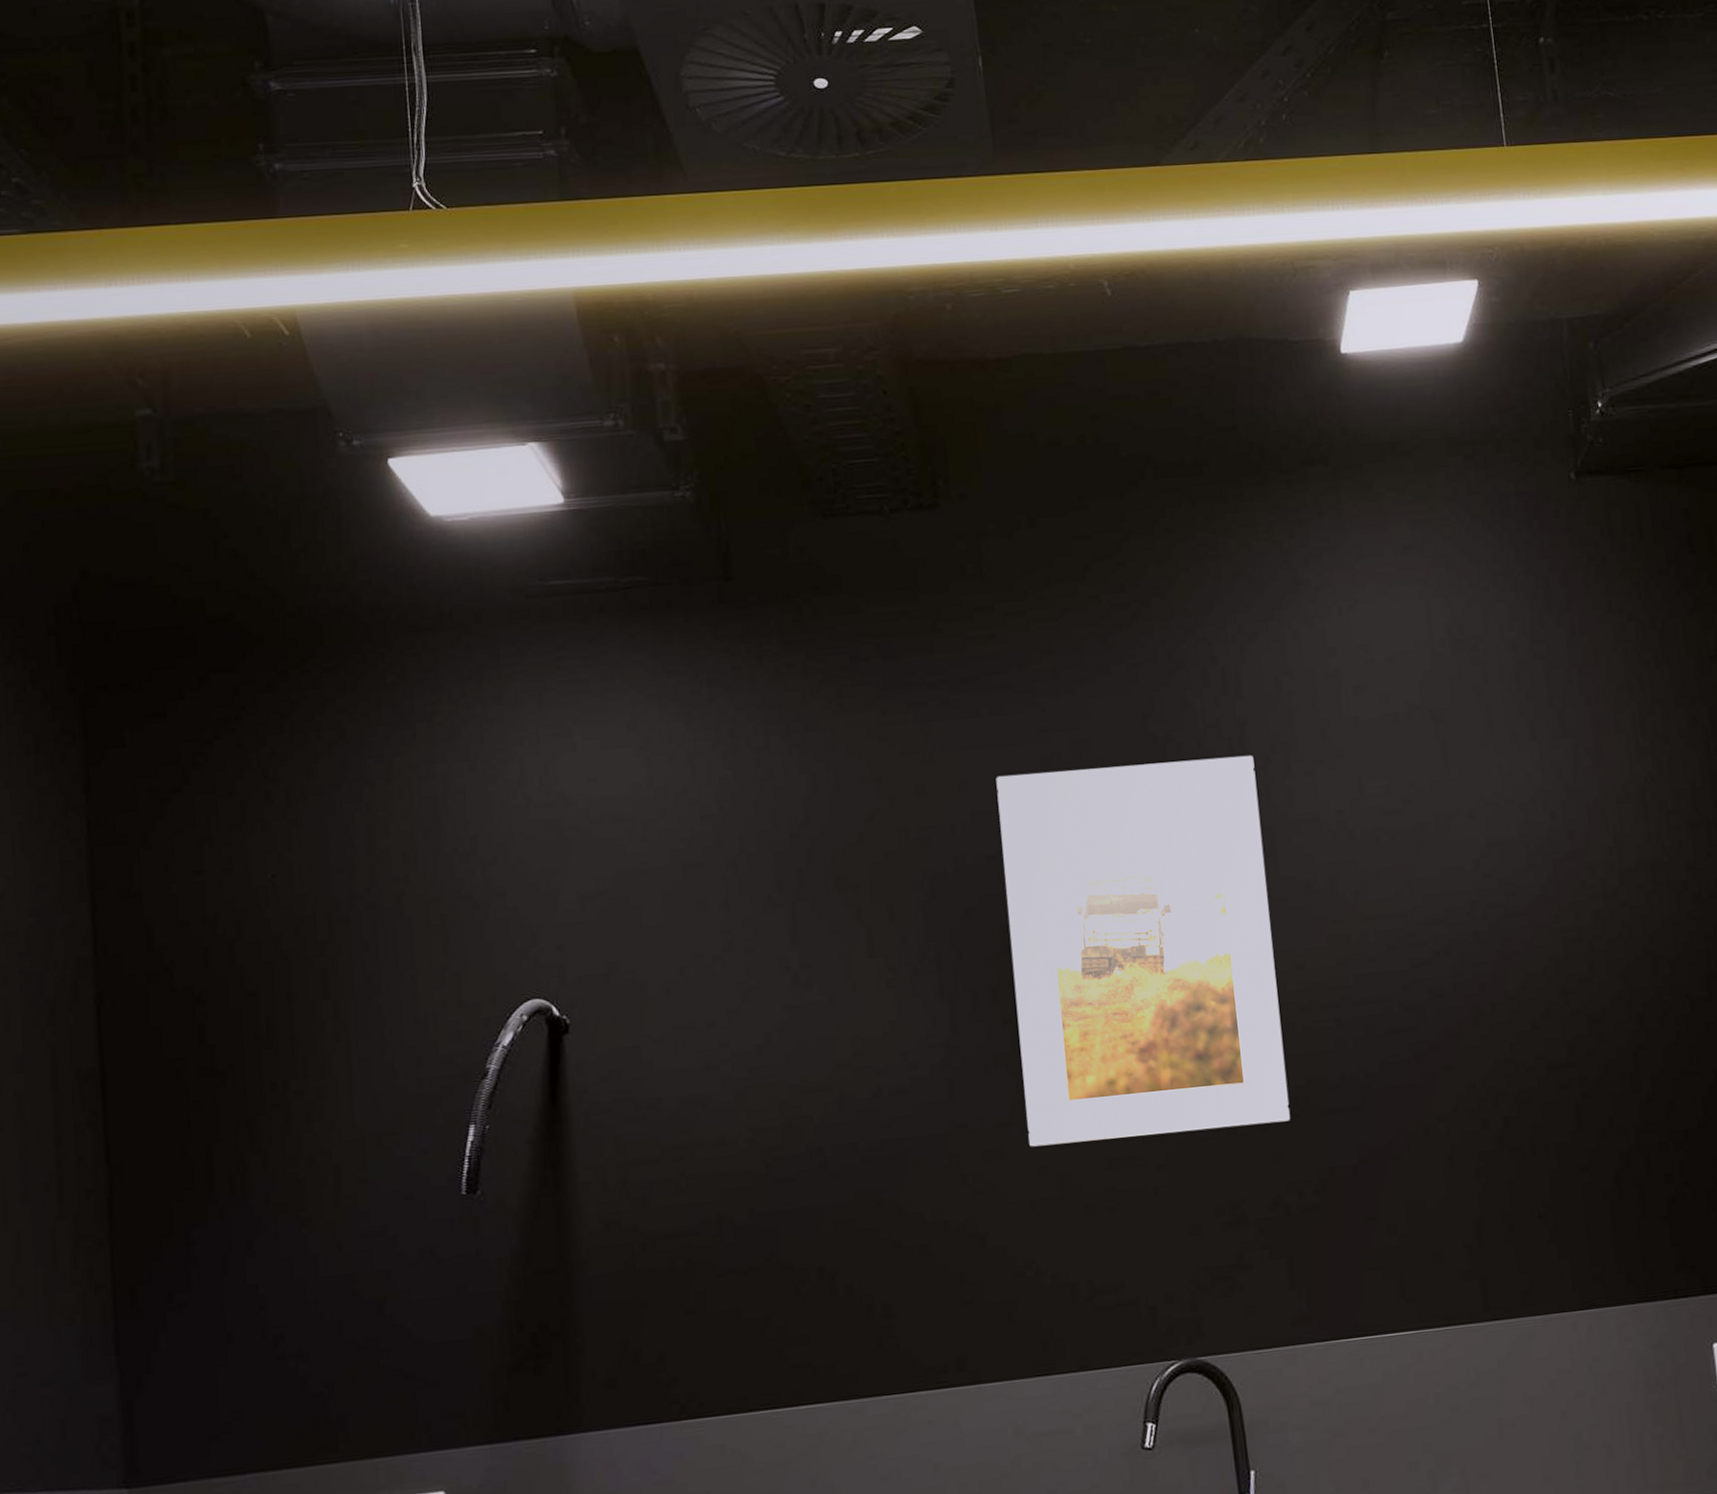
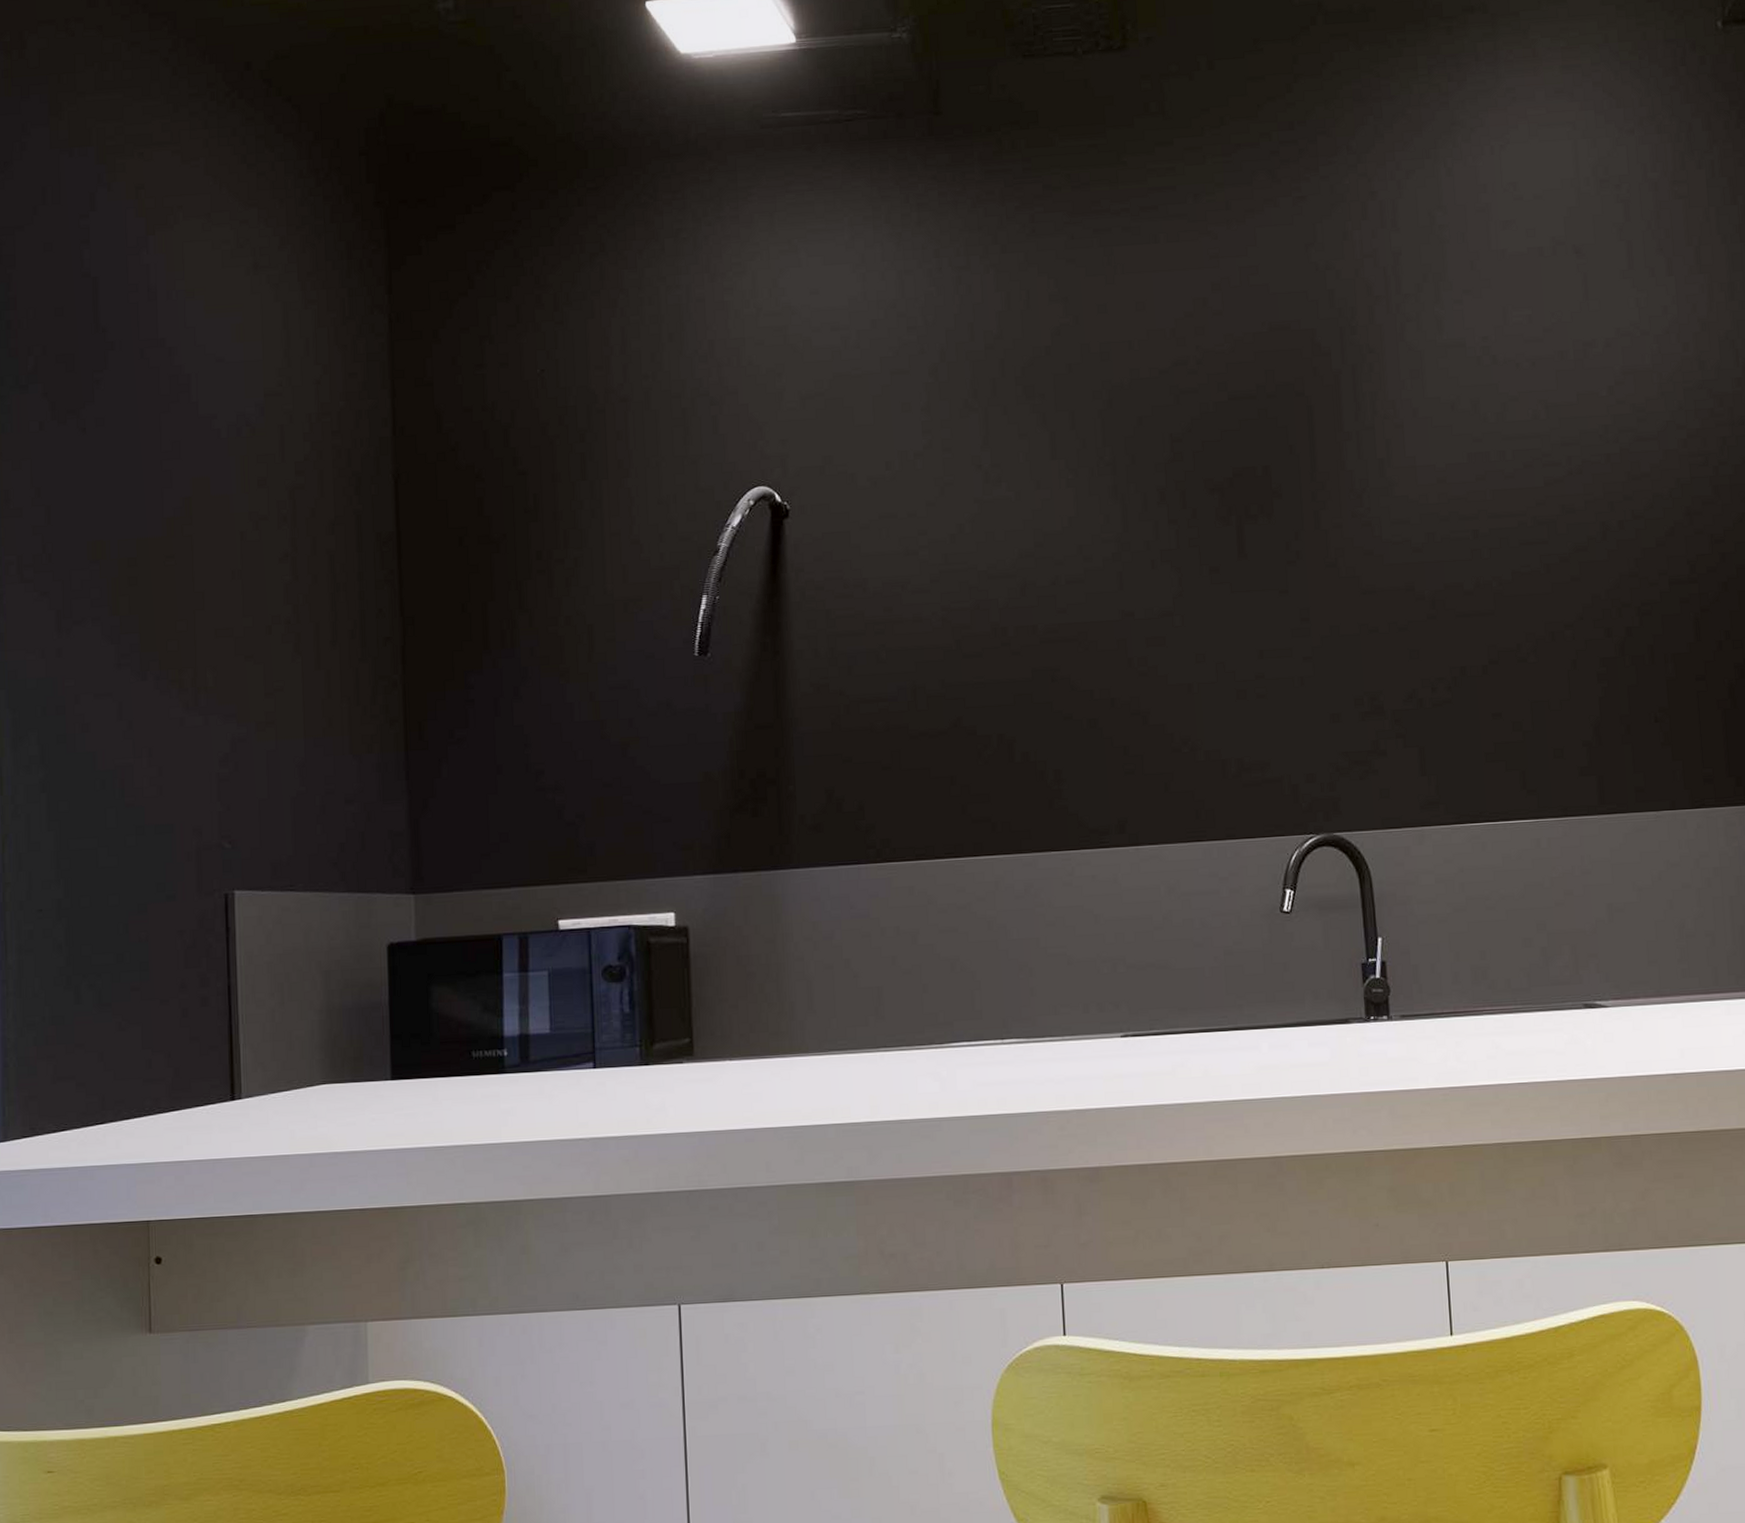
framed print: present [996,755,1290,1147] -> none [1170,283,1427,636]

